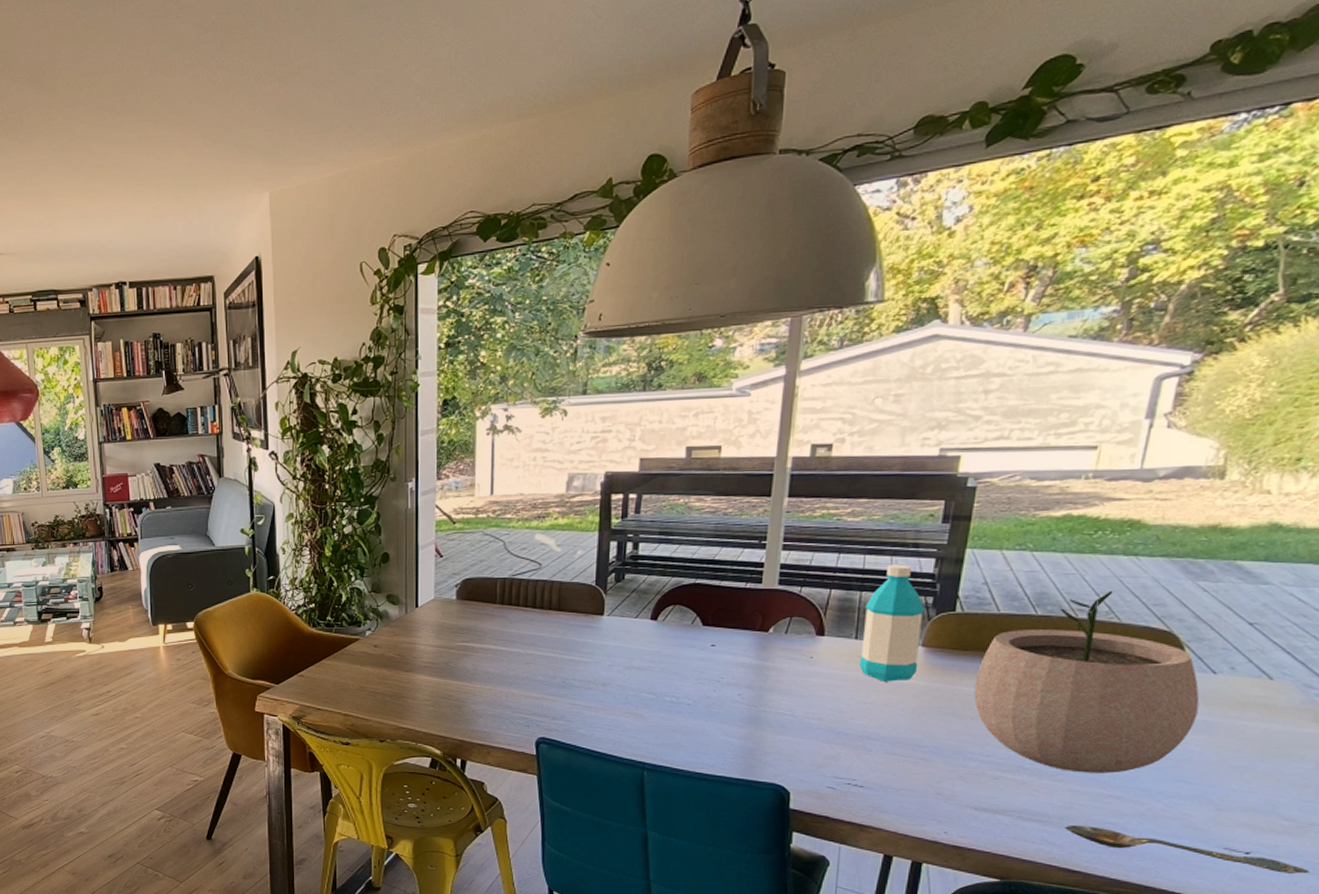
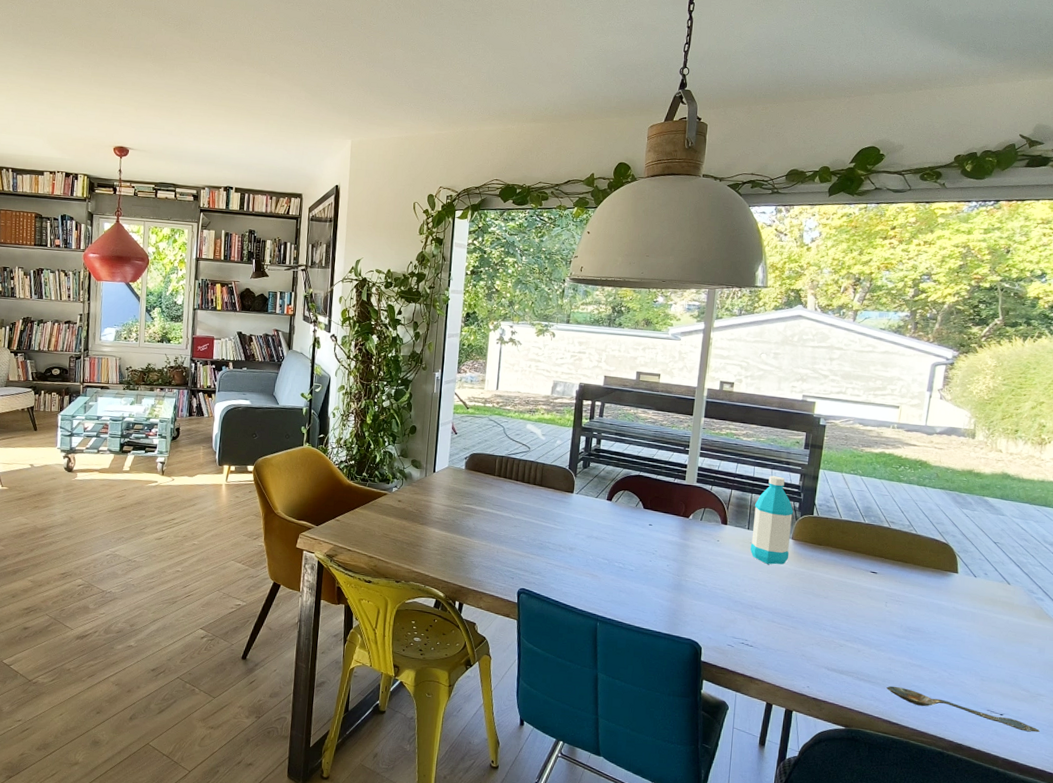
plant pot: present [974,590,1200,773] -> none [826,510,967,647]

